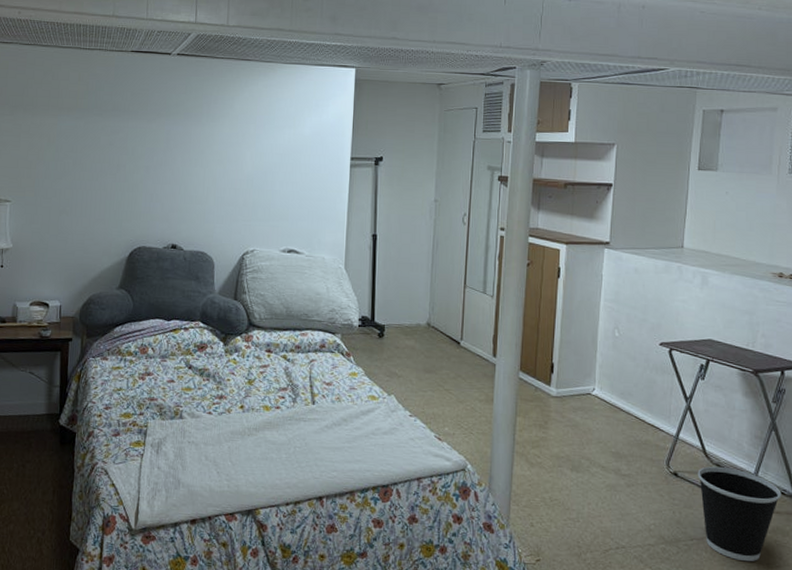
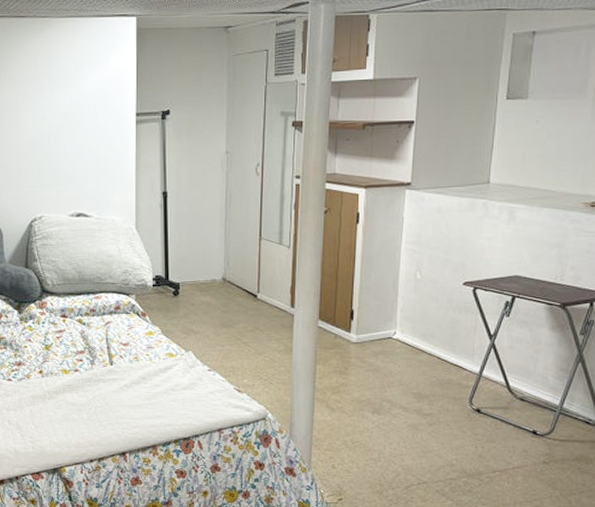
wastebasket: present [697,466,782,562] -> none [501,401,587,490]

